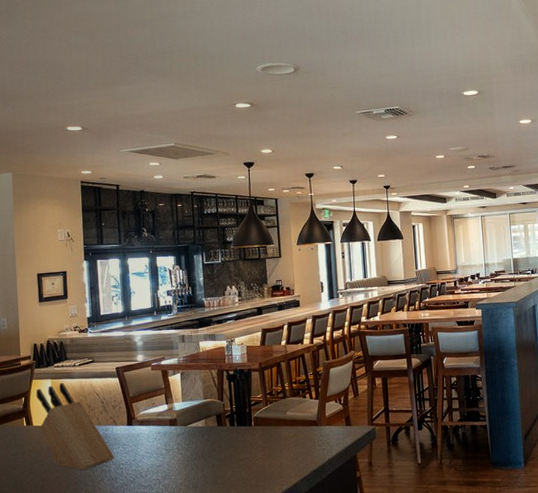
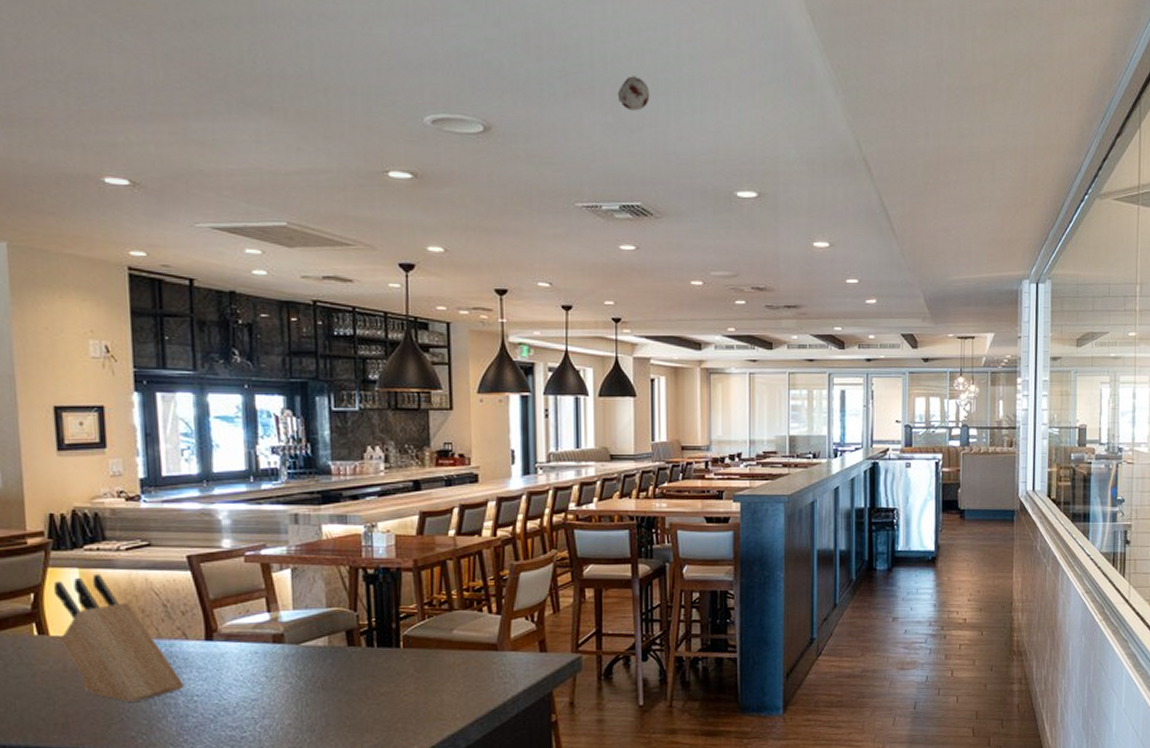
smoke detector: none [379,24,401,47] -> present [617,76,650,111]

